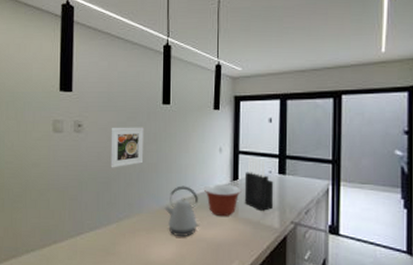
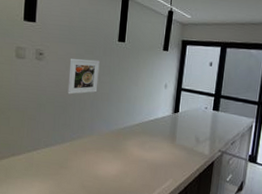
kettle: present [165,185,200,236] -> none [113,114,143,157]
mixing bowl: present [203,184,241,216] -> none [148,114,181,142]
knife block: present [244,157,274,211] -> none [182,94,208,140]

